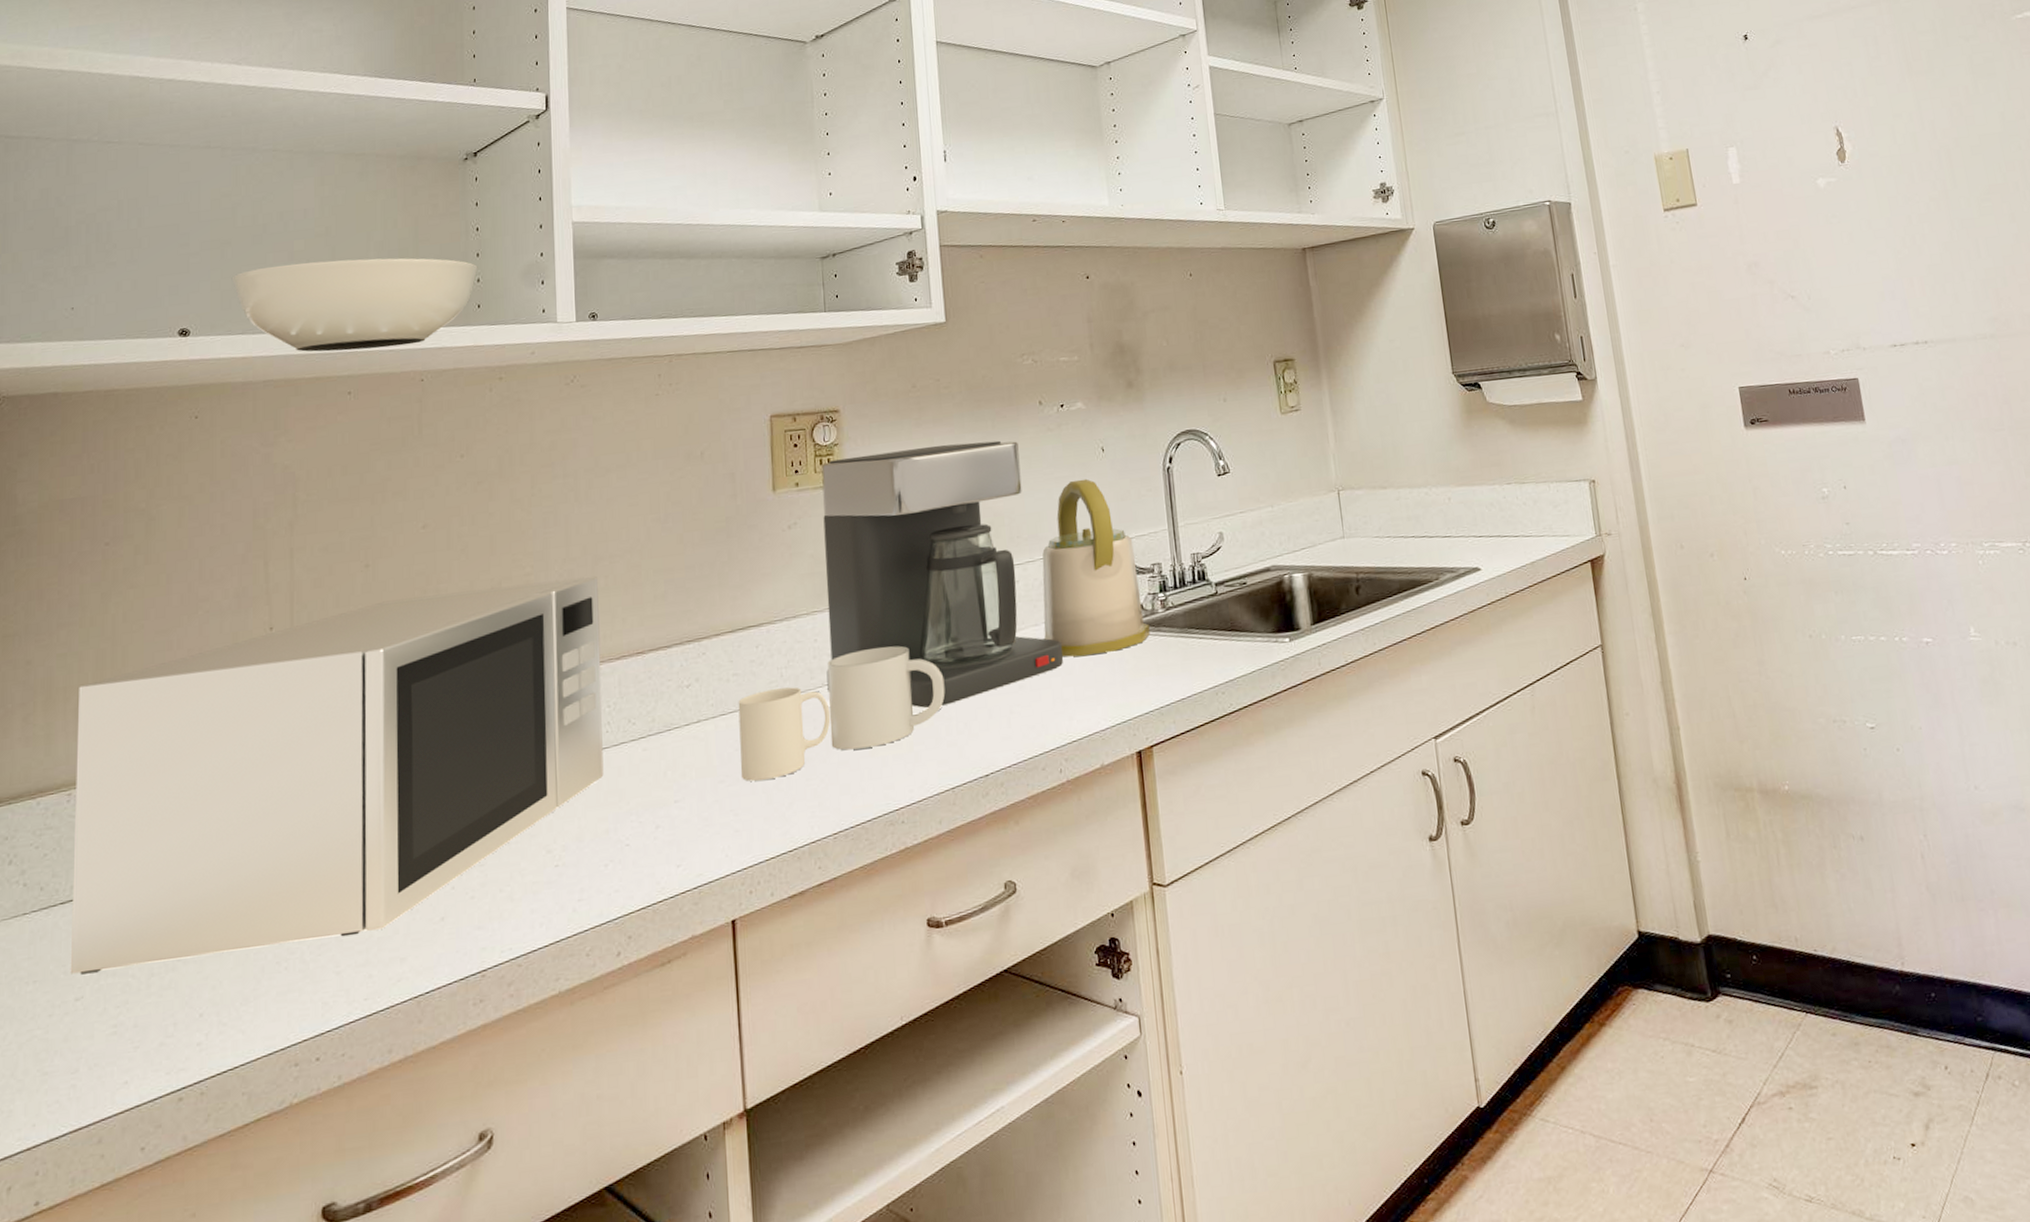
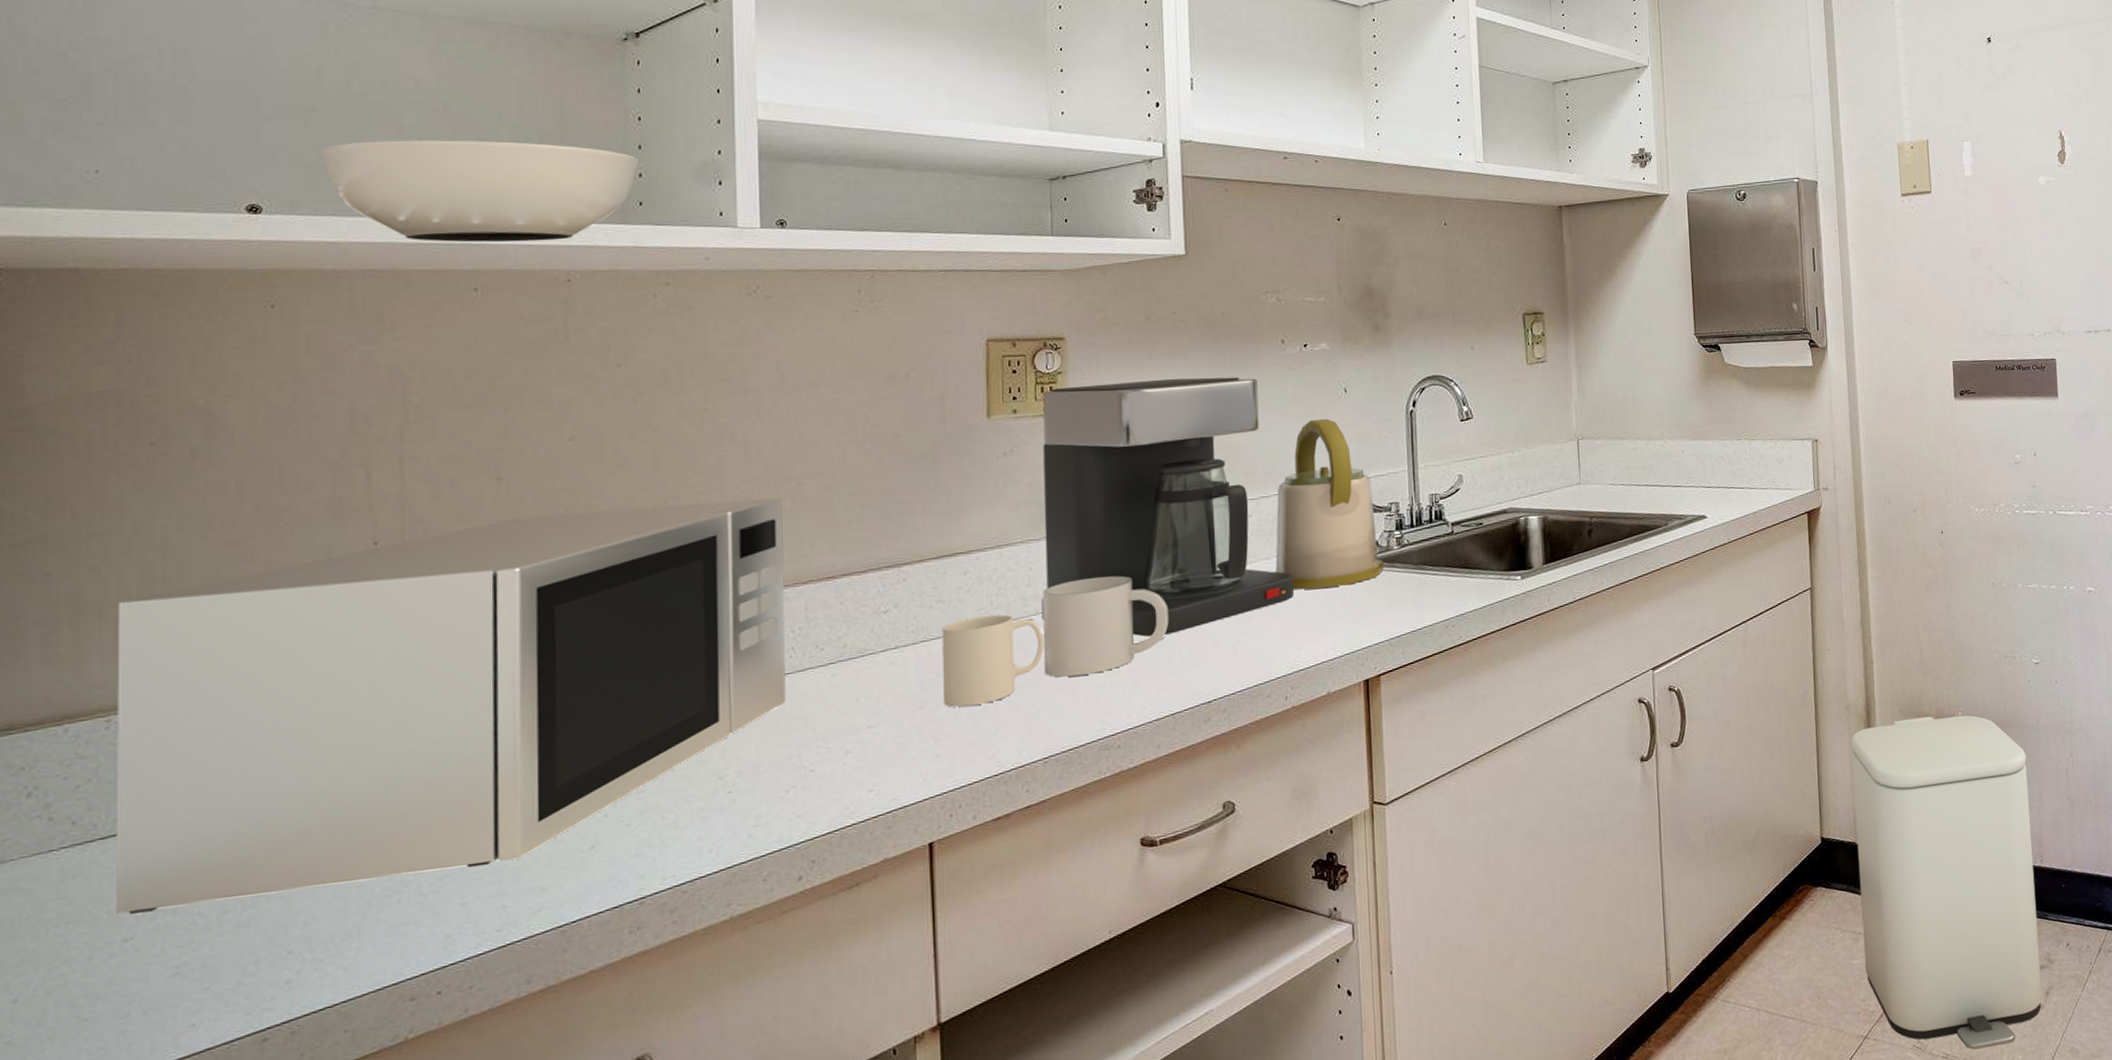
pedal bin: none [1661,789,1922,1193] -> present [1850,715,2043,1050]

